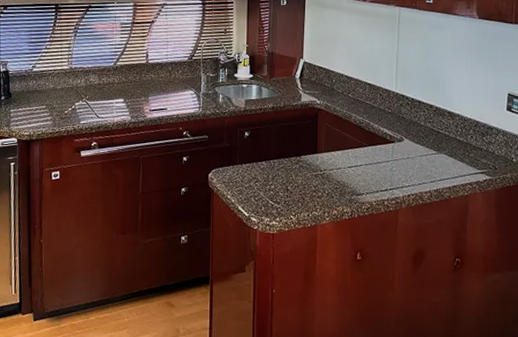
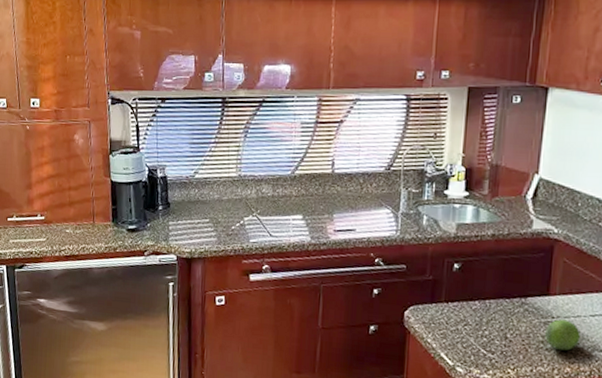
fruit: none [317,172,342,197] -> present [545,319,581,351]

